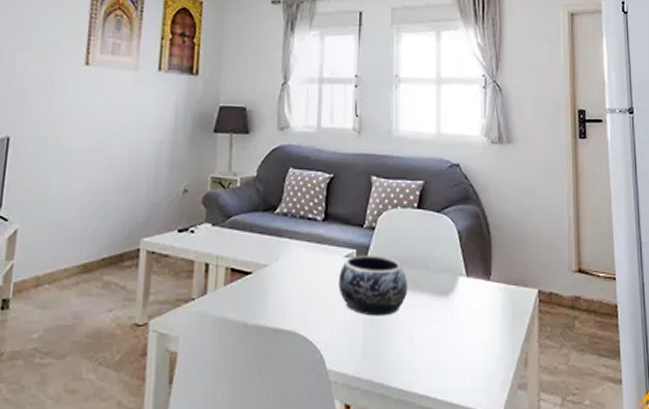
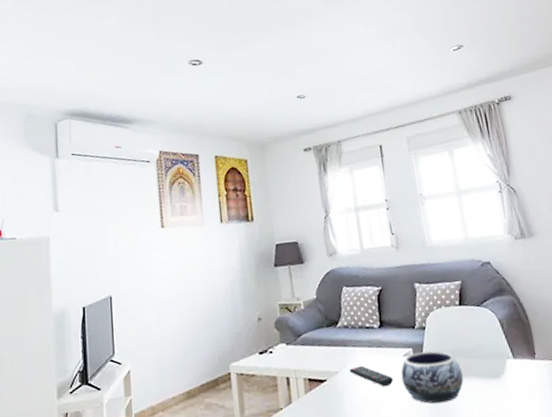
remote control: none [280,261,329,288] -> present [349,365,394,386]

